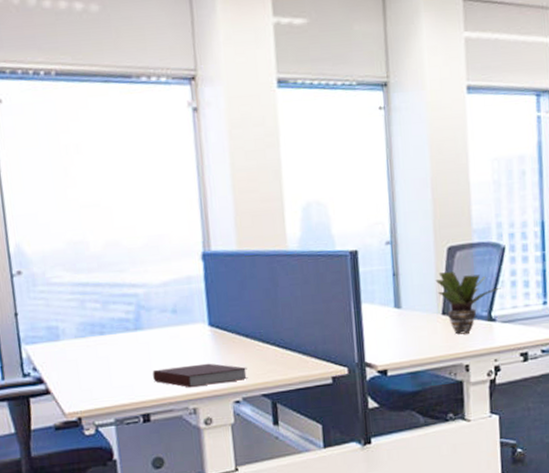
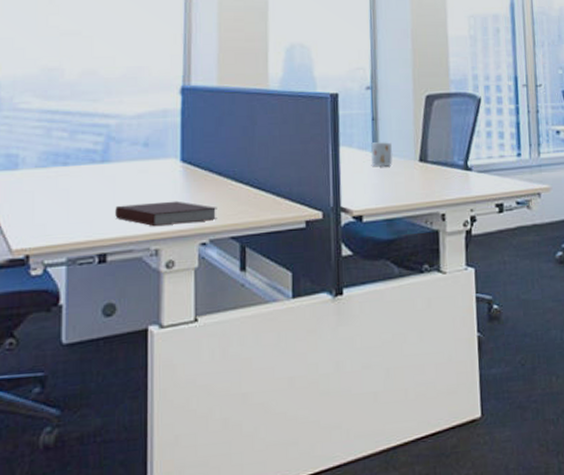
mug: none [393,296,415,321] -> present [371,142,392,166]
potted plant: present [435,272,501,335] -> none [413,119,477,182]

